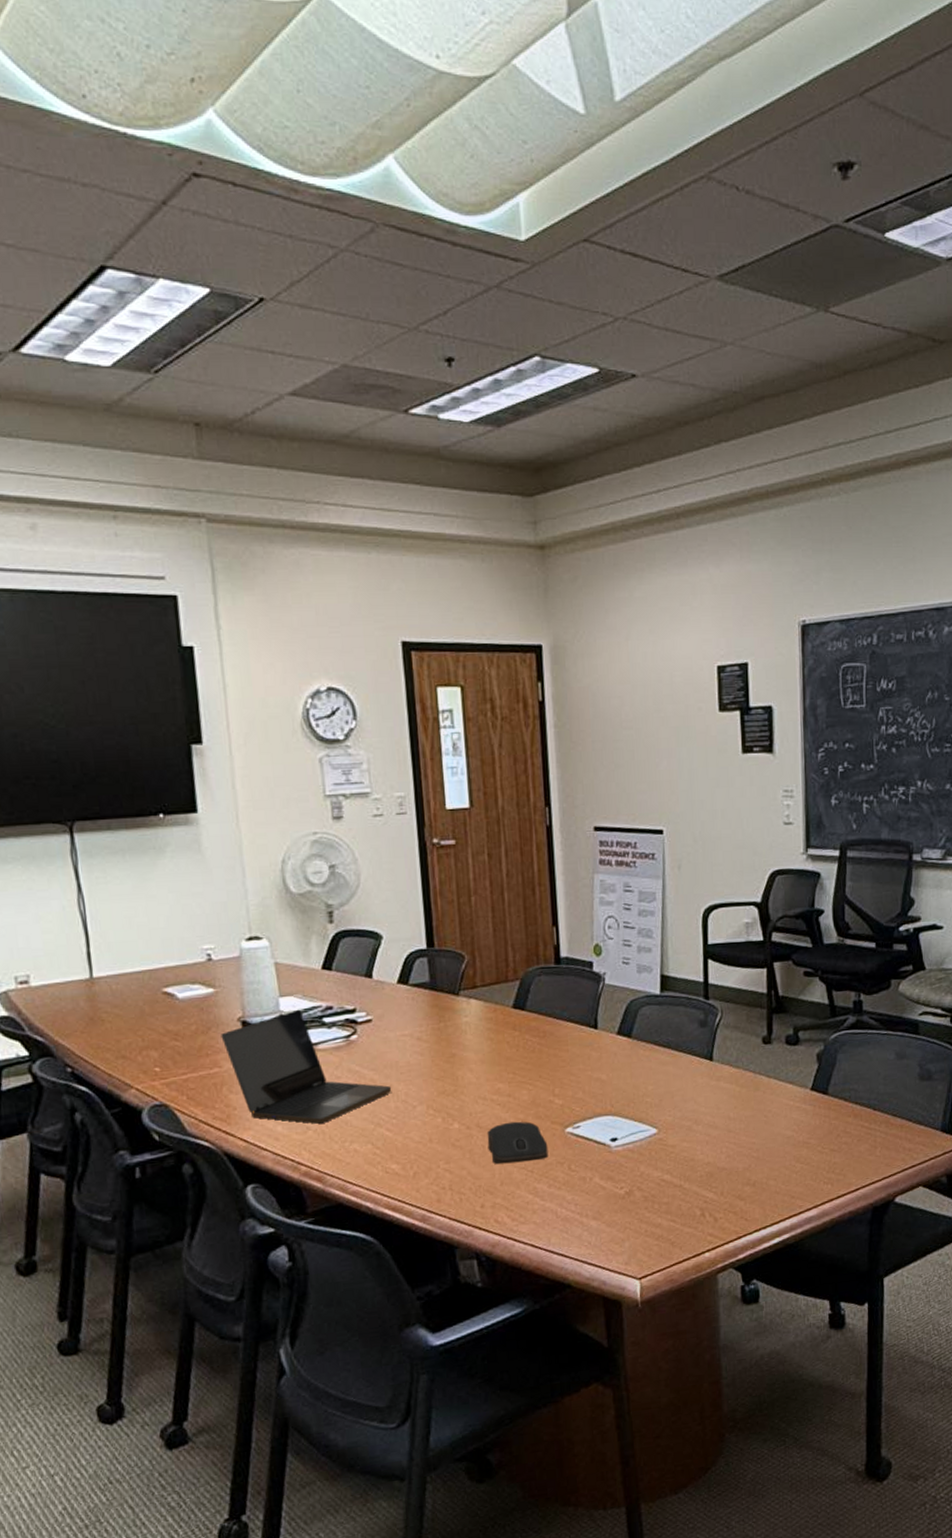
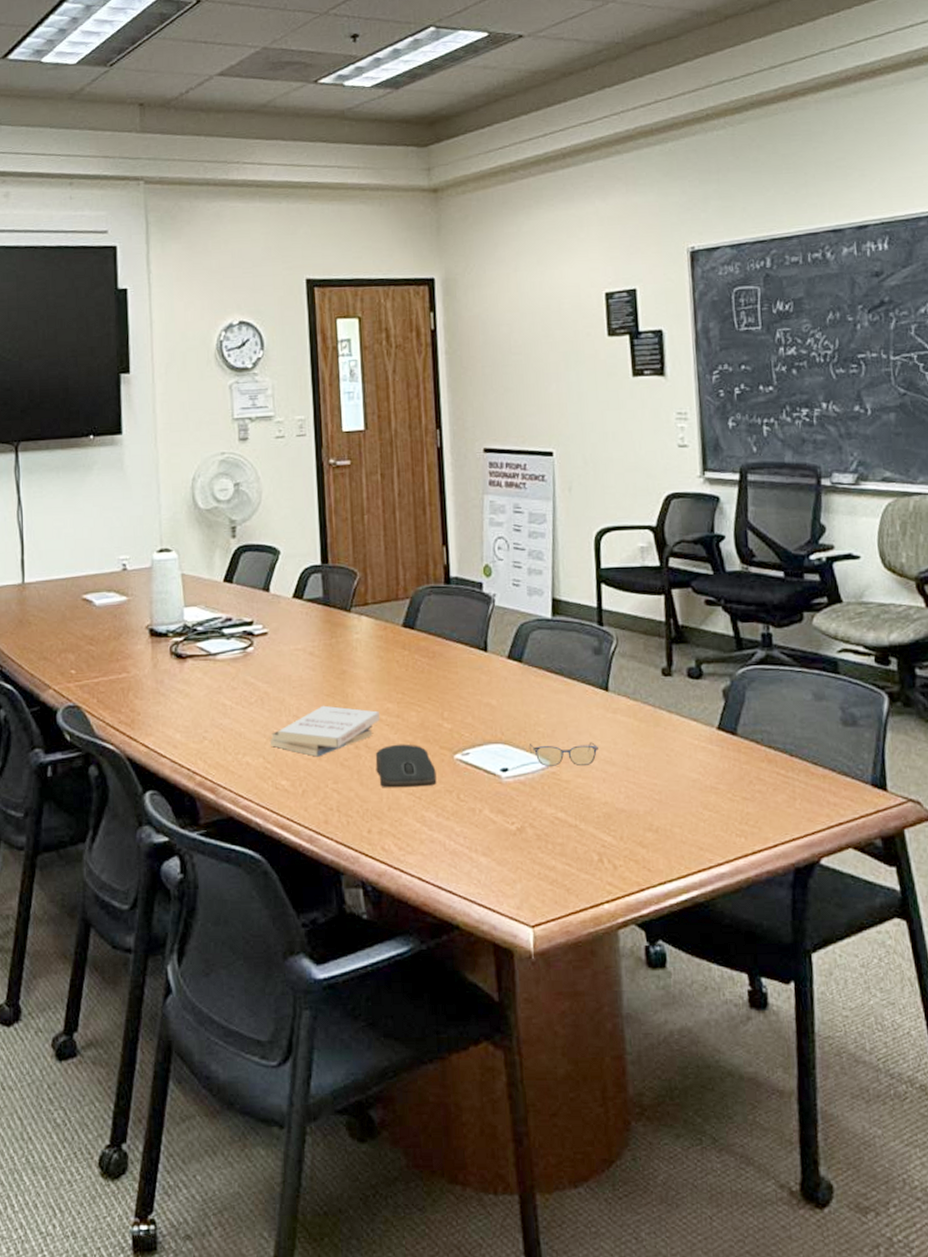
laptop: present [221,1009,392,1124] -> none [130,619,284,734]
books: none [377,1089,491,1140] -> present [269,705,380,757]
glasses: none [637,1108,702,1134] -> present [528,742,598,767]

